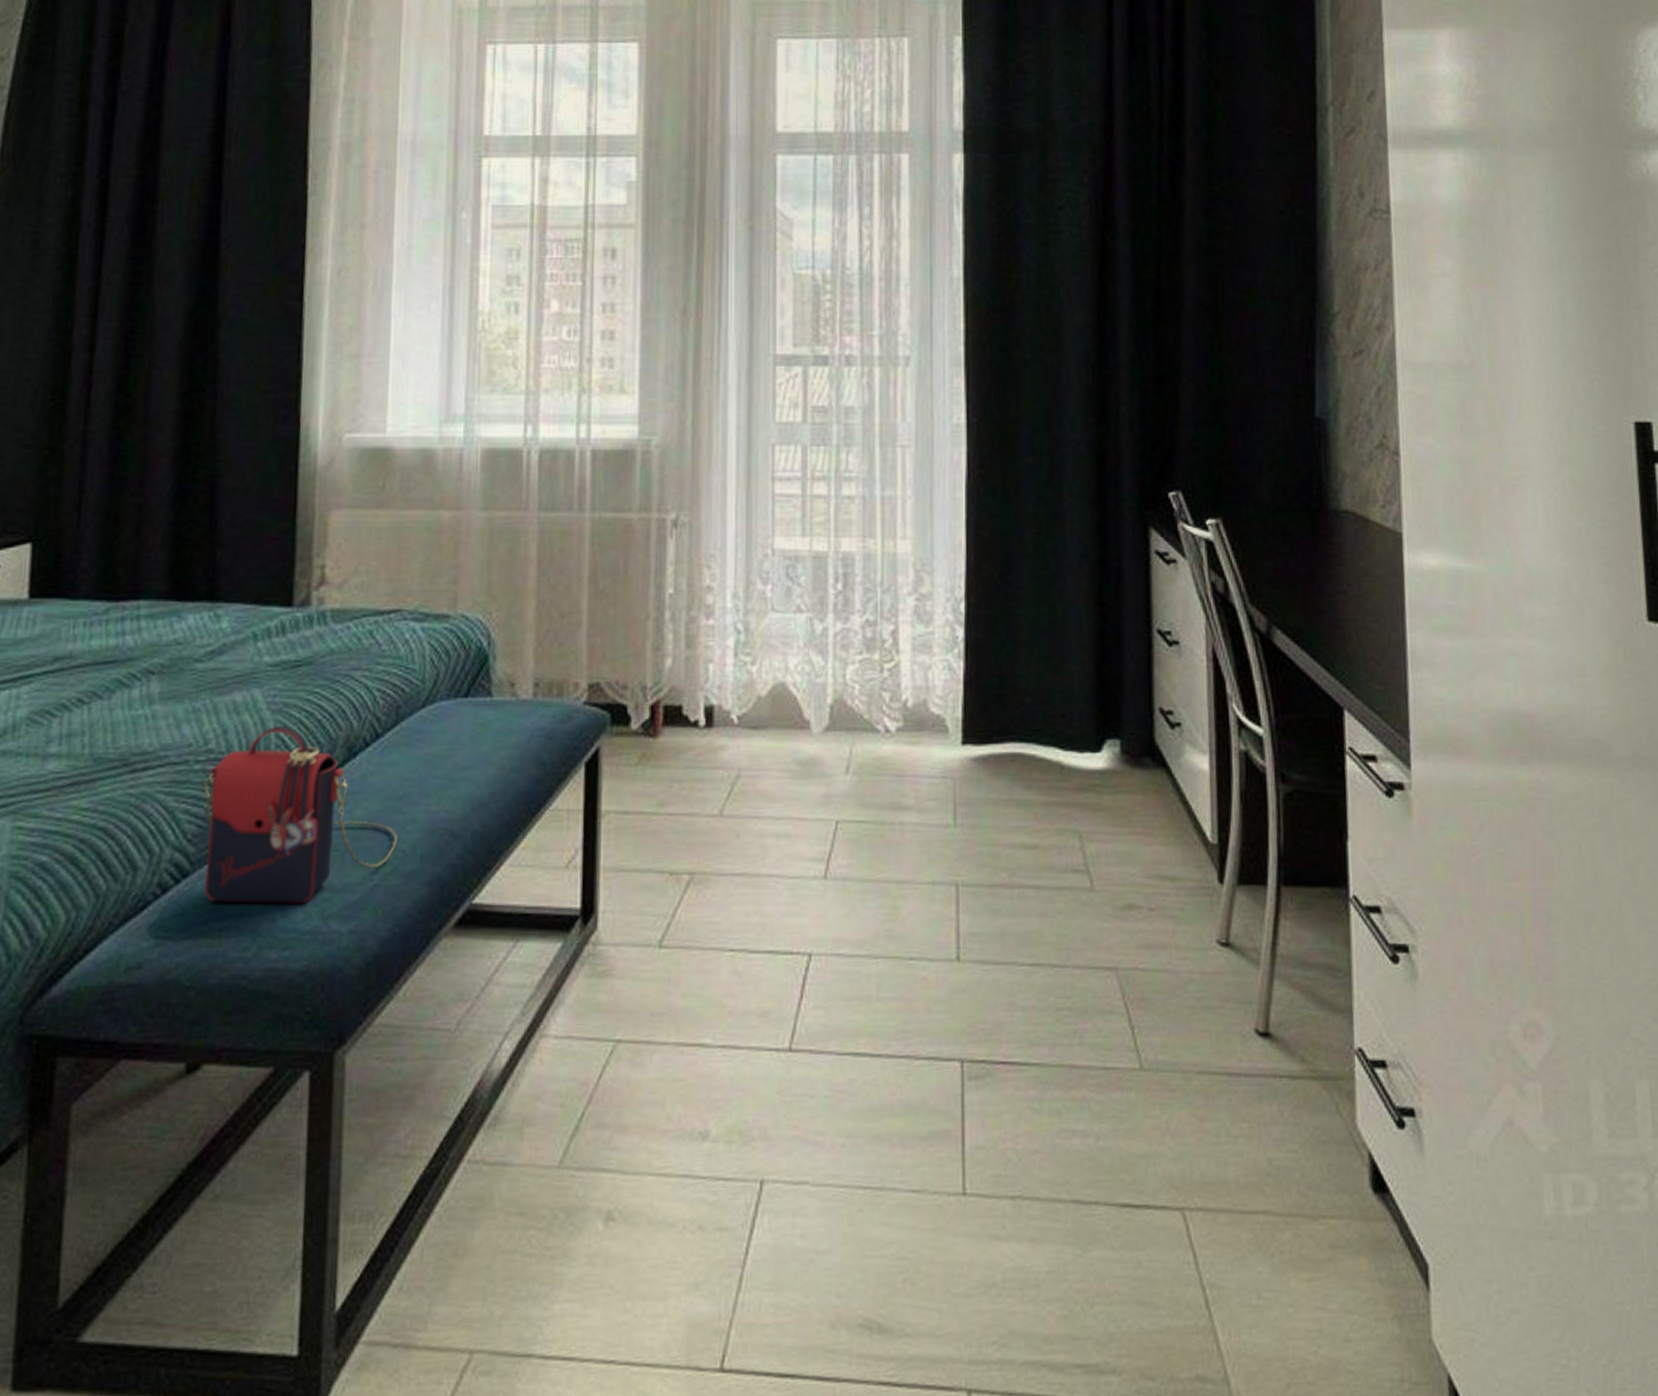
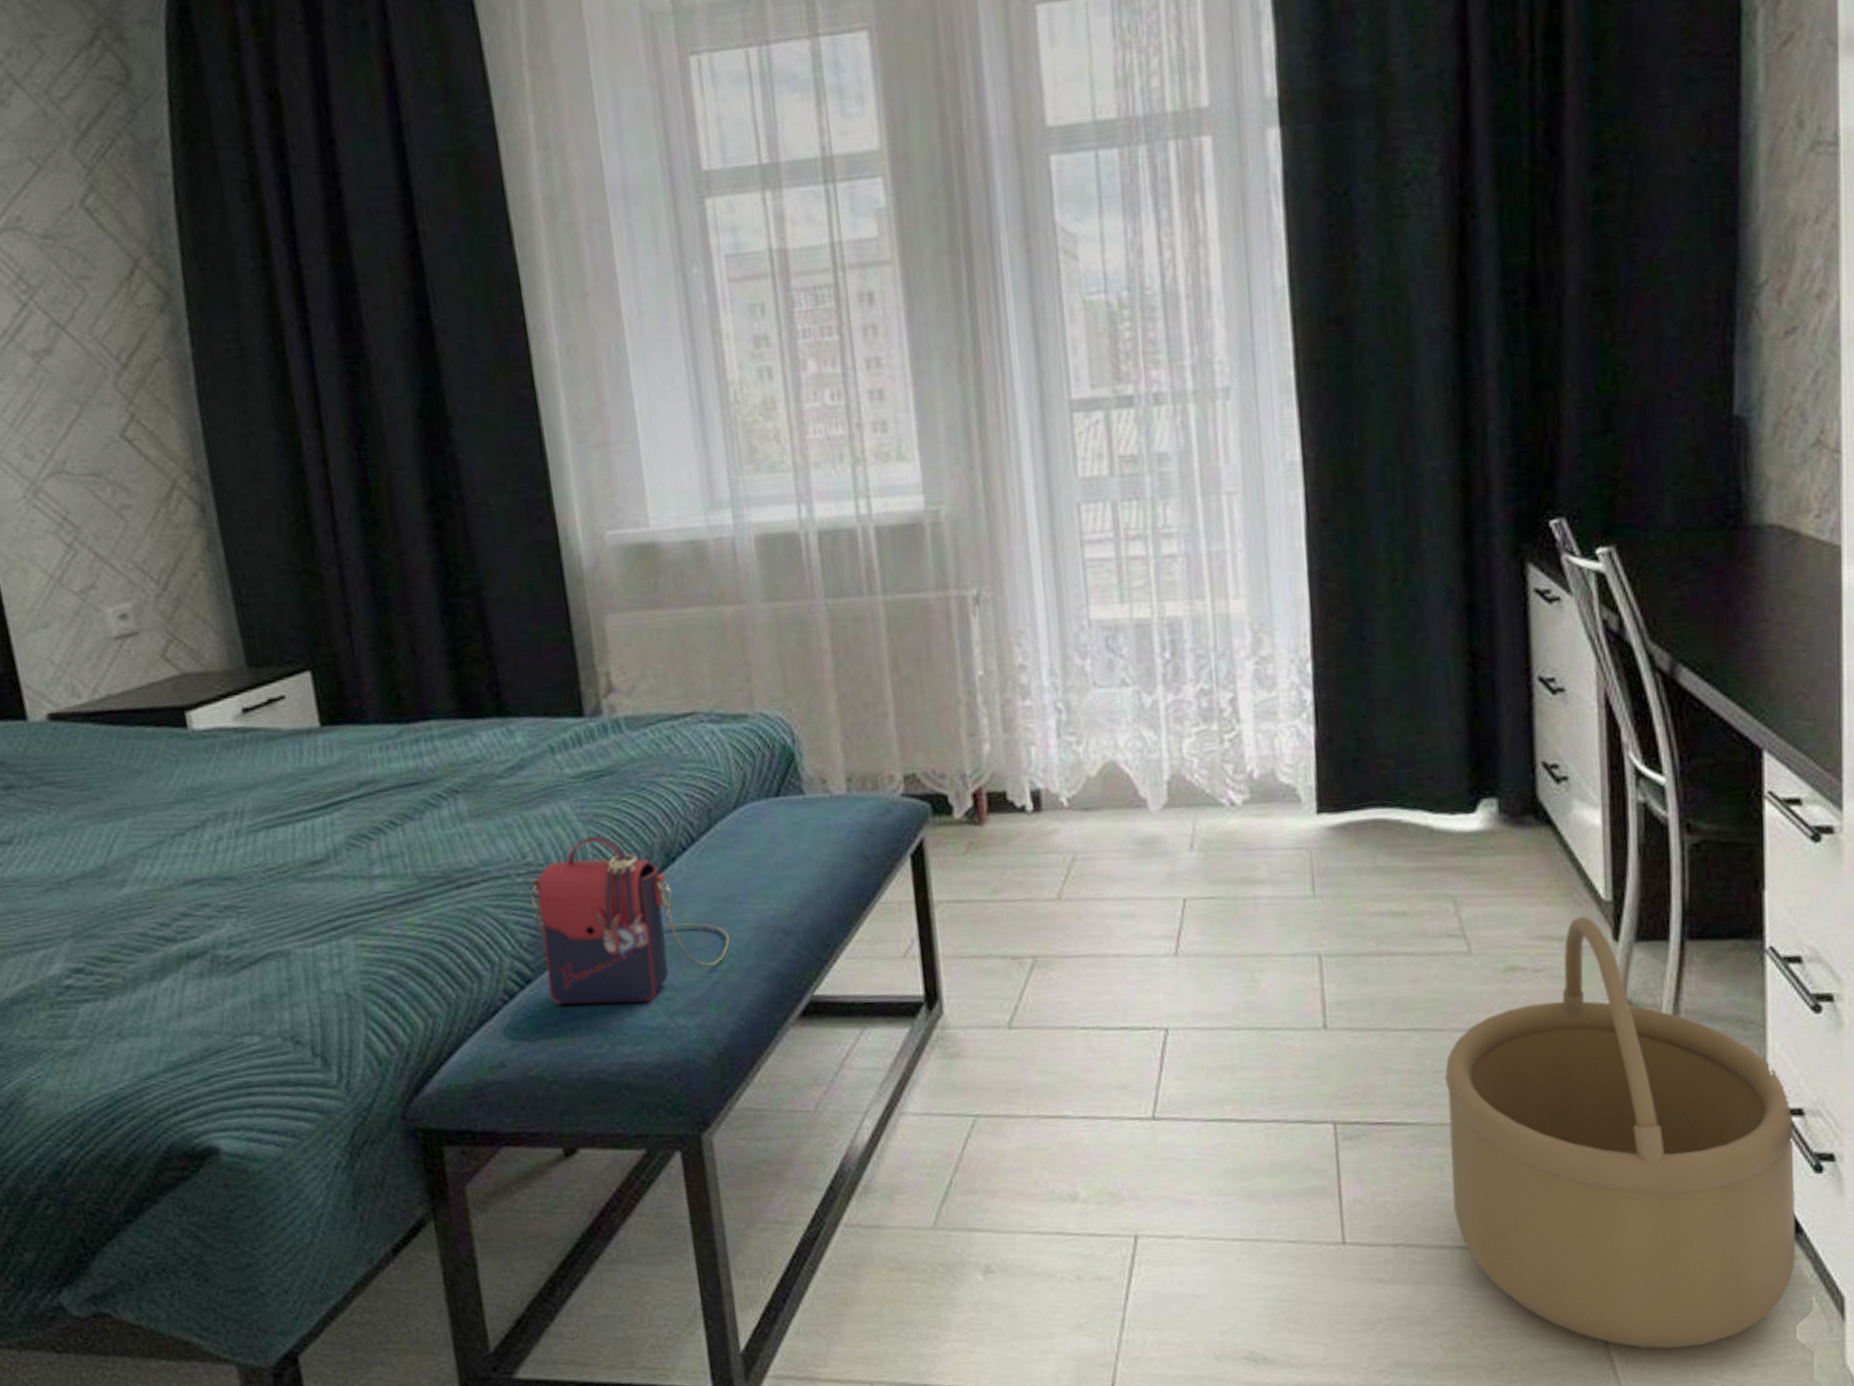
basket: none [1066,857,1383,1320] -> present [1445,916,1796,1349]

